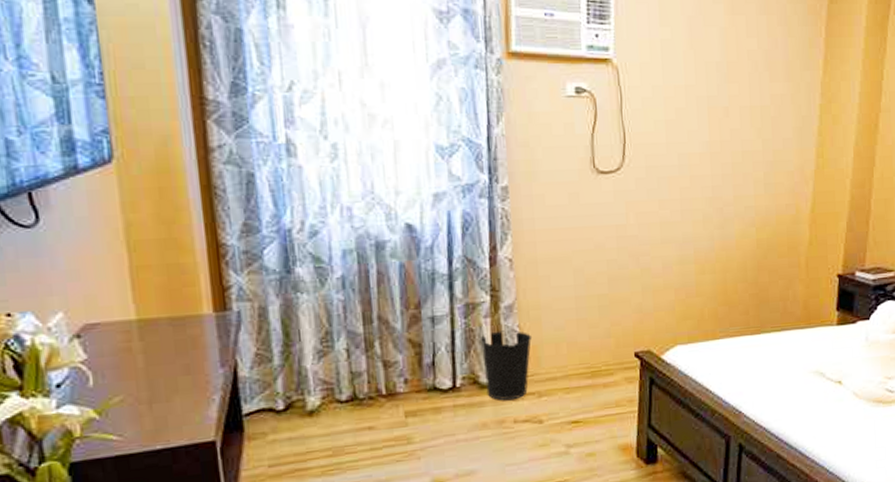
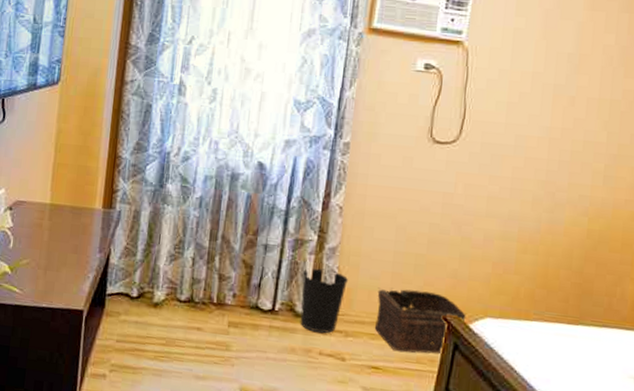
basket: none [564,331,658,400] -> present [374,287,466,354]

